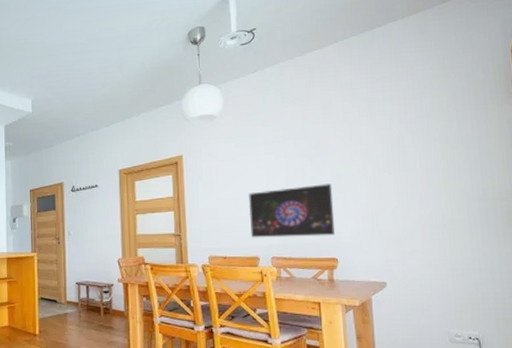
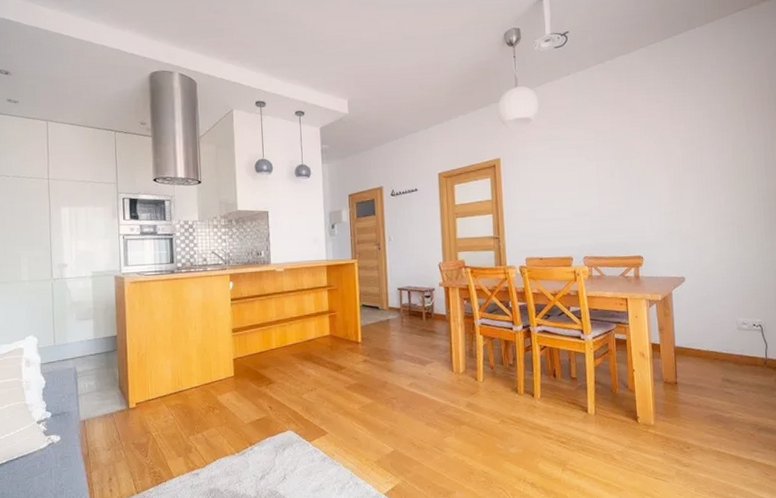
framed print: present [248,183,335,238] -> none [562,185,641,239]

